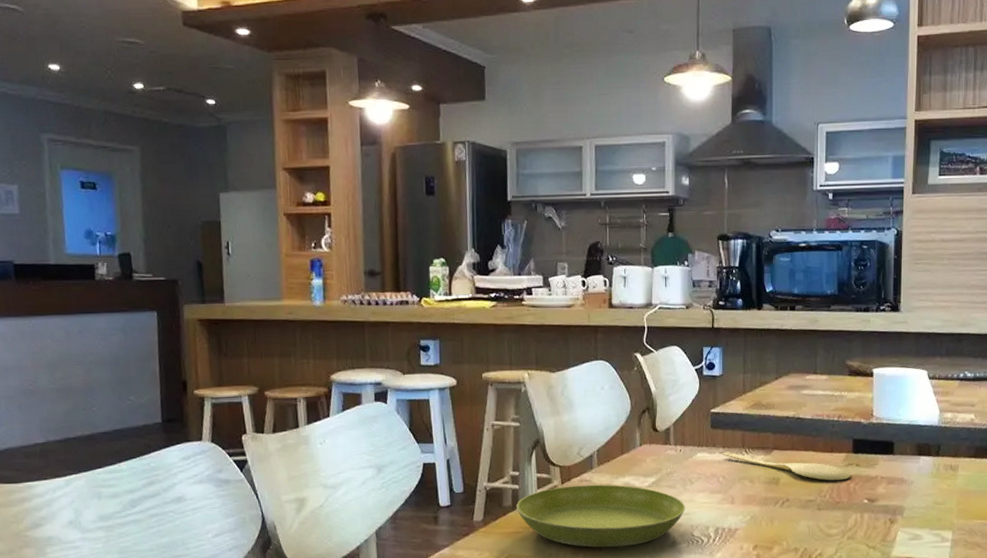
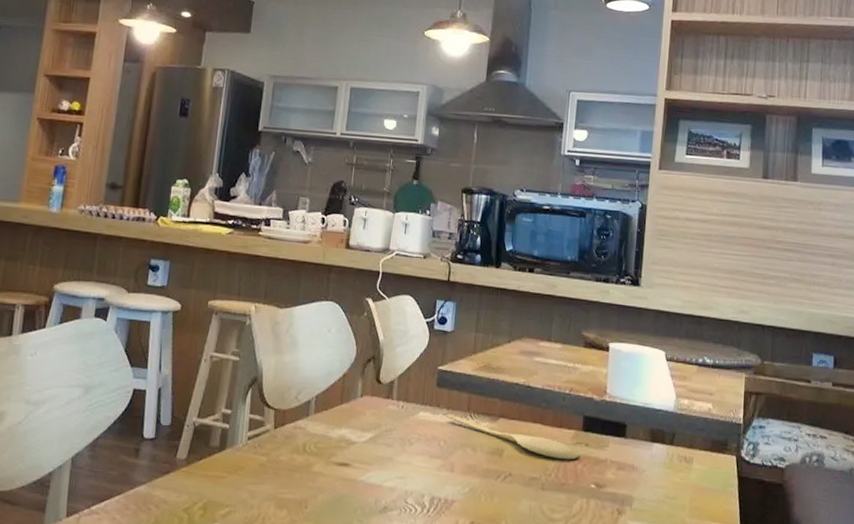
saucer: present [516,484,685,548] -> none [223,431,401,507]

